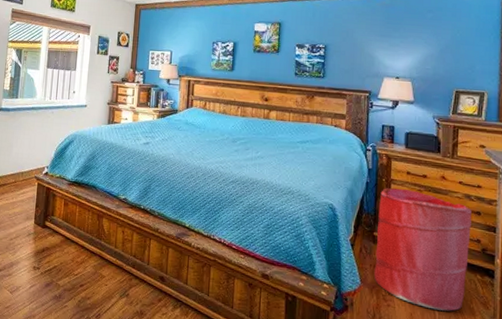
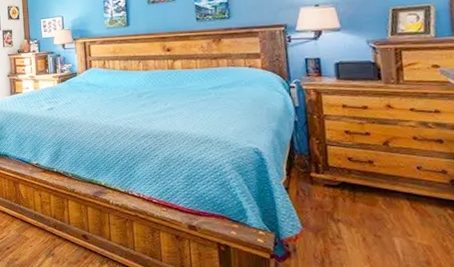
laundry hamper: present [374,188,472,311] -> none [312,124,434,251]

